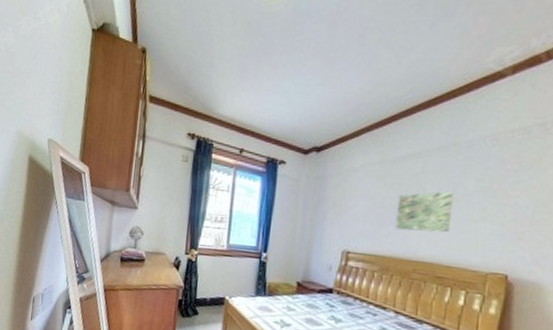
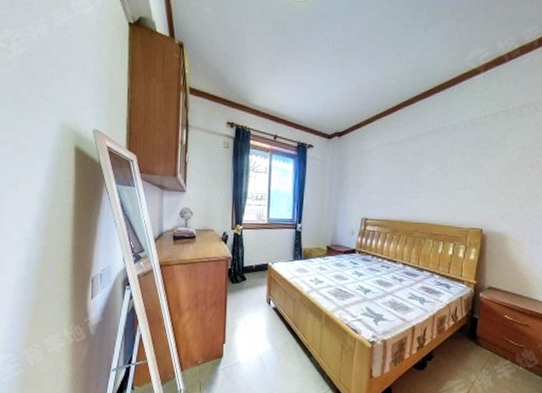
wall art: present [394,191,455,233] -> none [401,166,444,199]

